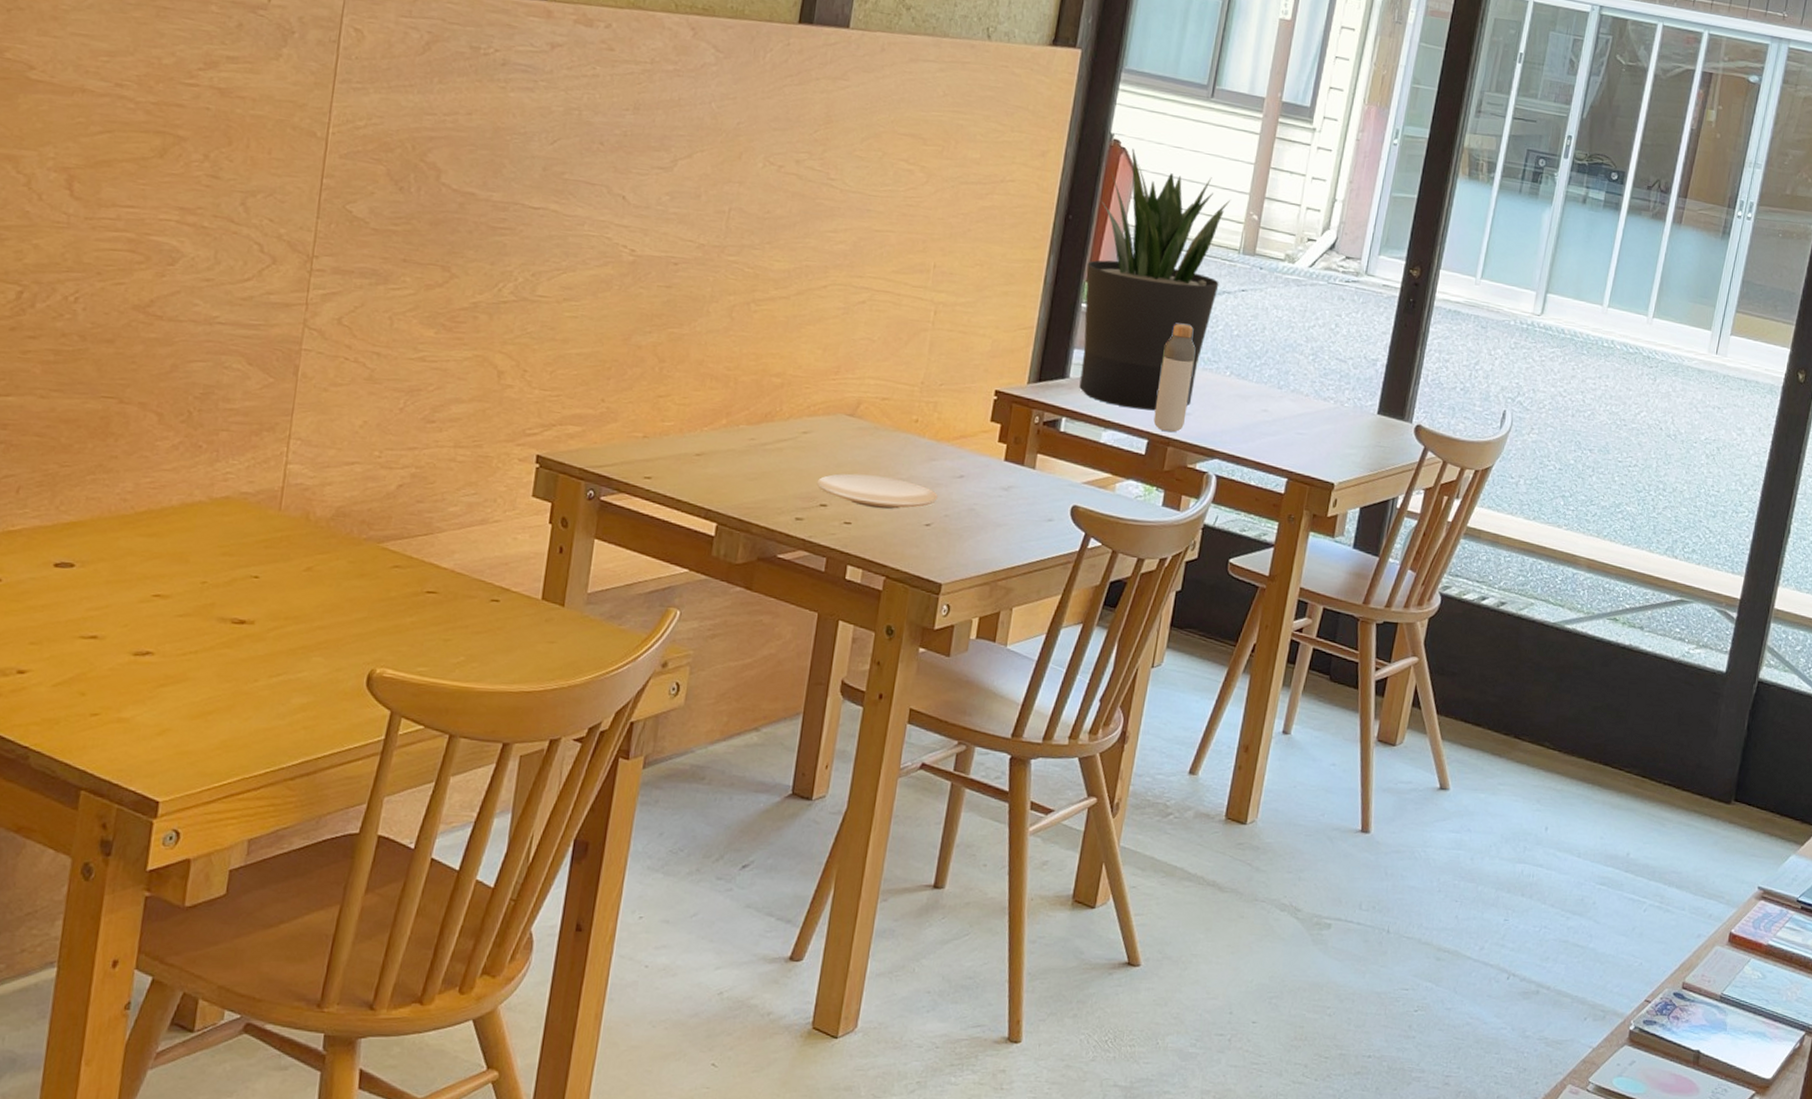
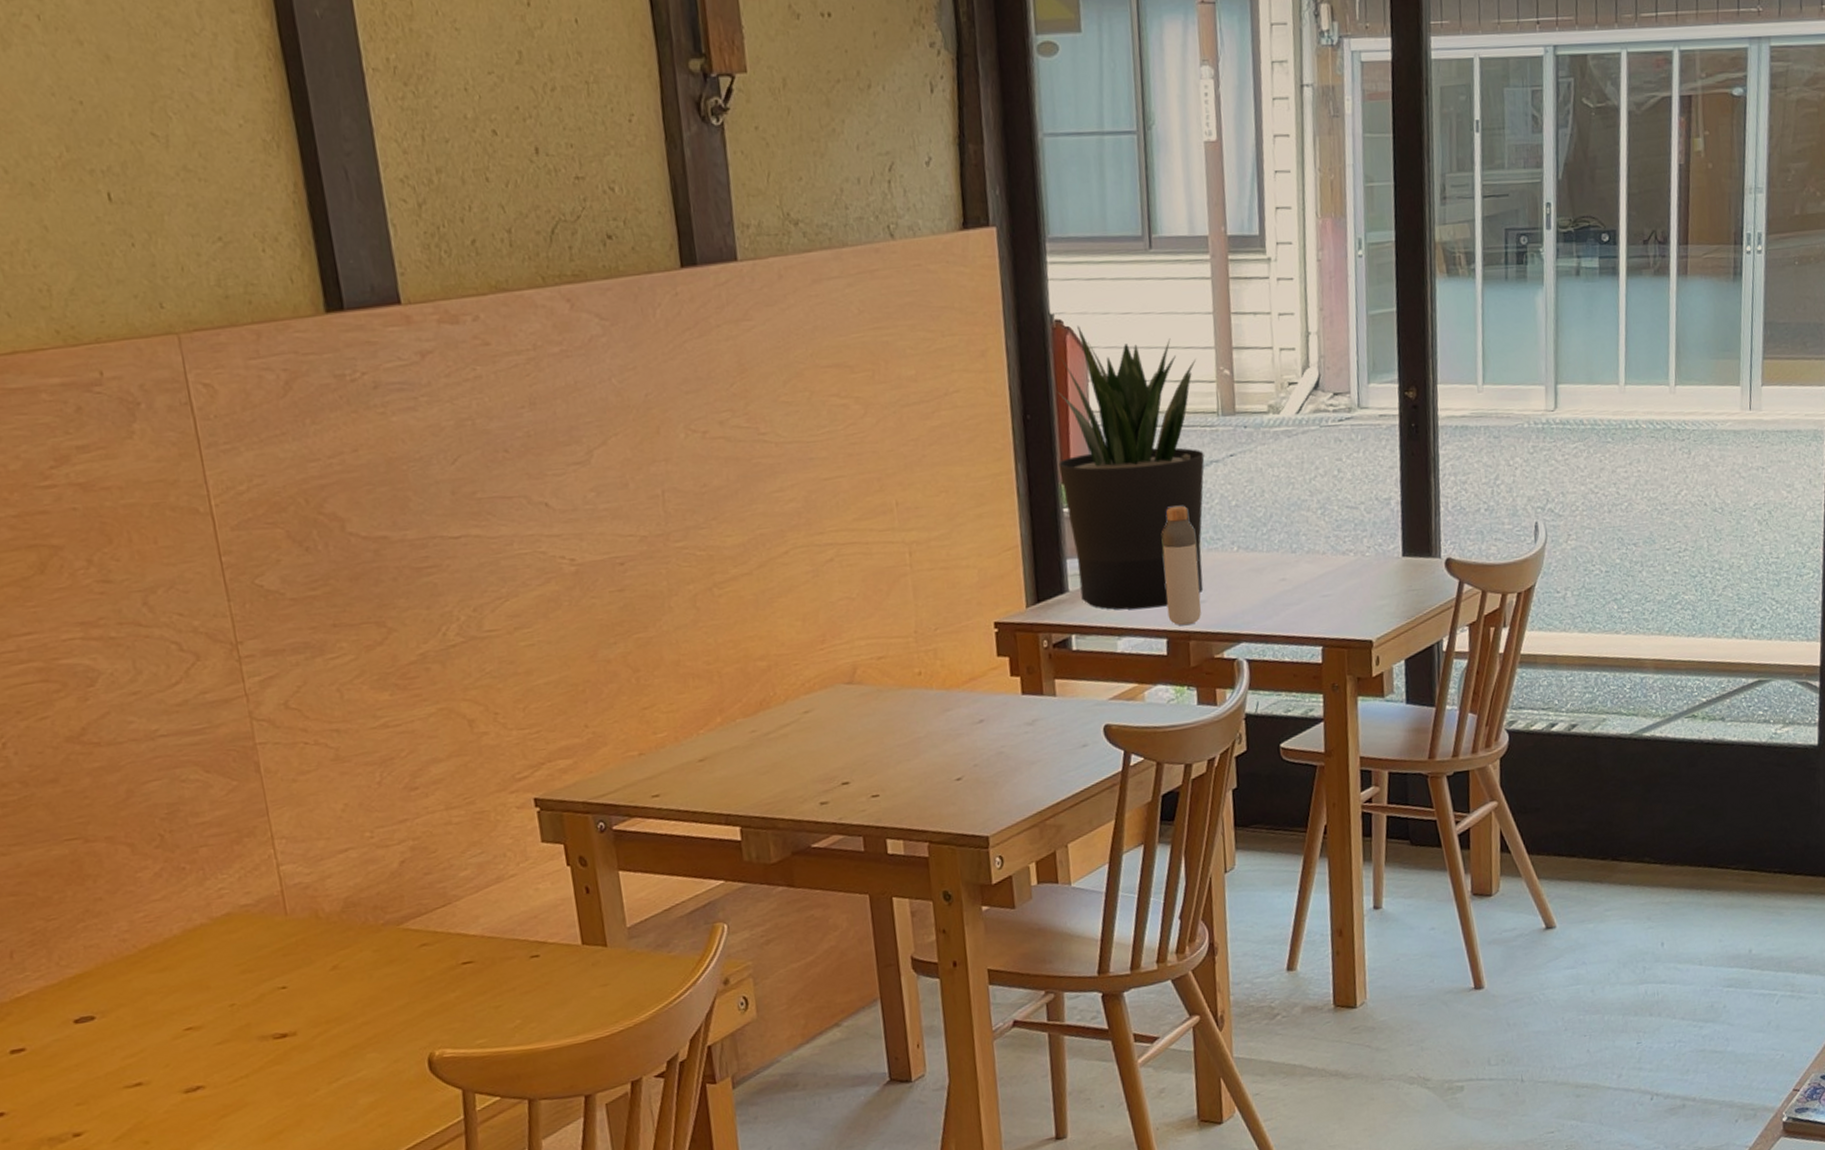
plate: present [816,473,938,509] -> none [832,738,962,775]

